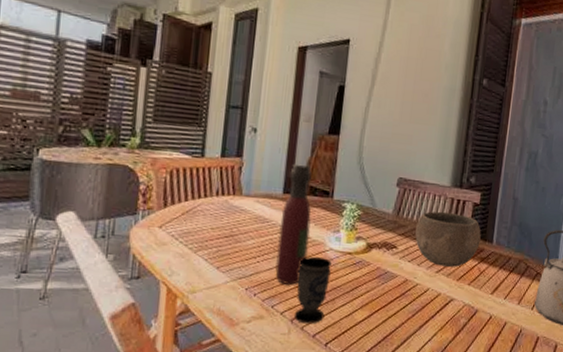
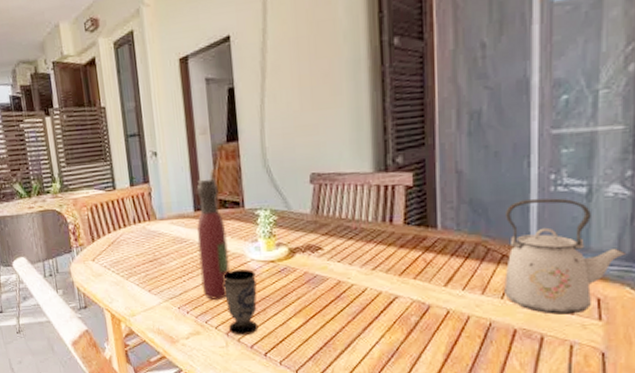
bowl: present [415,211,481,267] -> none [340,201,421,262]

